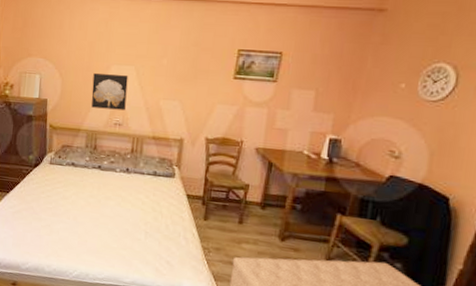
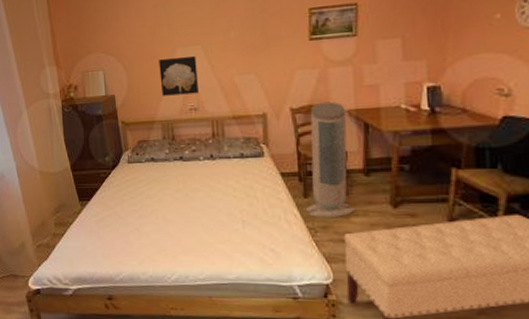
air purifier: none [203,136,255,242] -> present [305,101,355,219]

